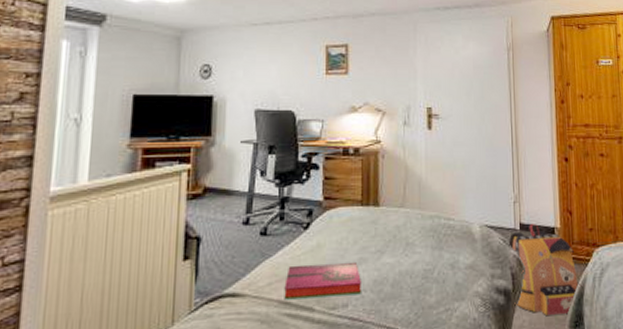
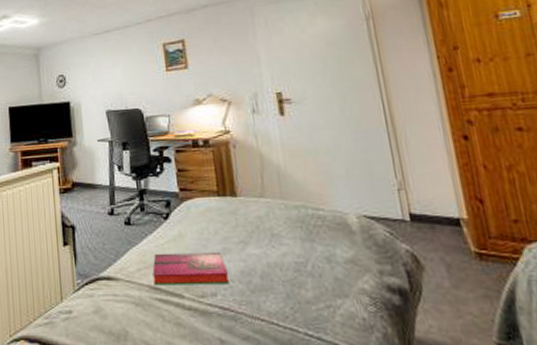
backpack: present [508,223,580,315] -> none [396,213,509,322]

